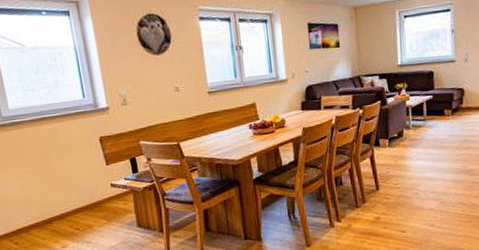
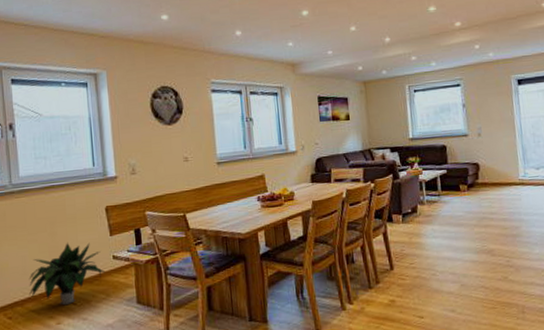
potted plant: none [30,172,105,231] -> present [29,242,106,306]

